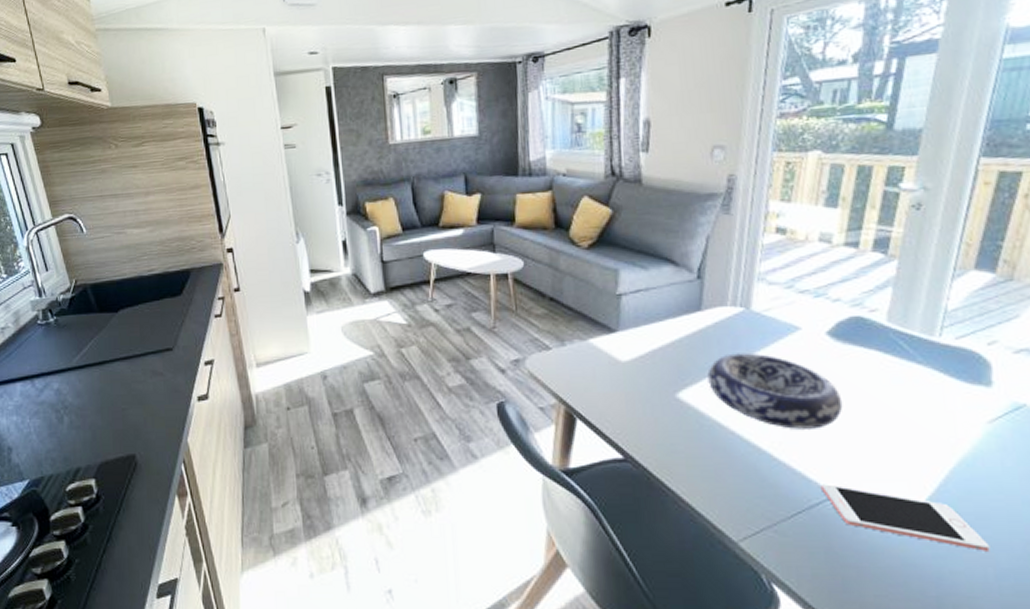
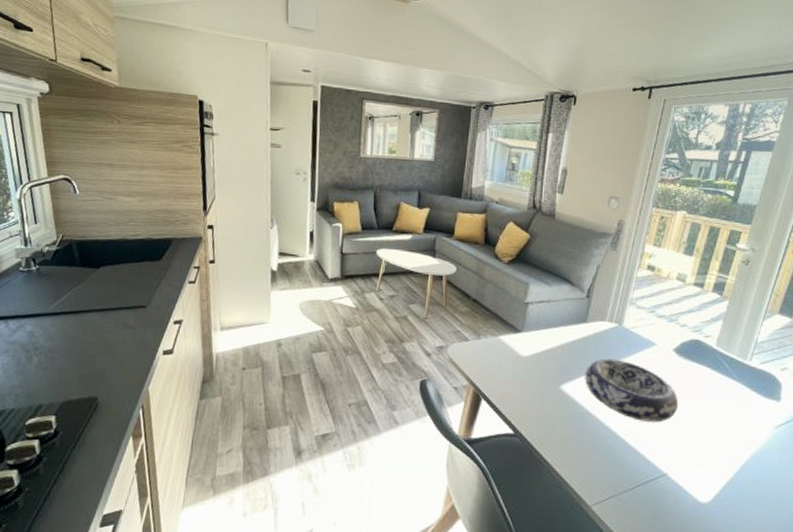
cell phone: present [821,484,990,551] -> none [656,465,765,523]

